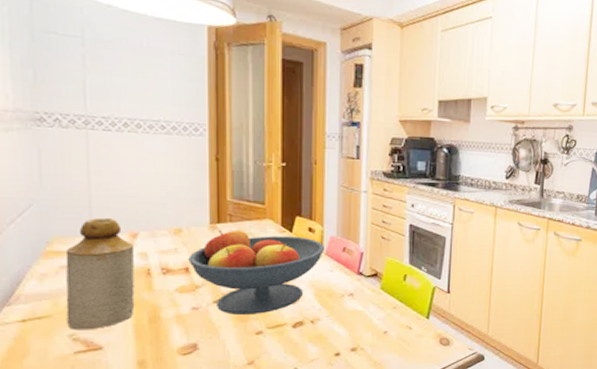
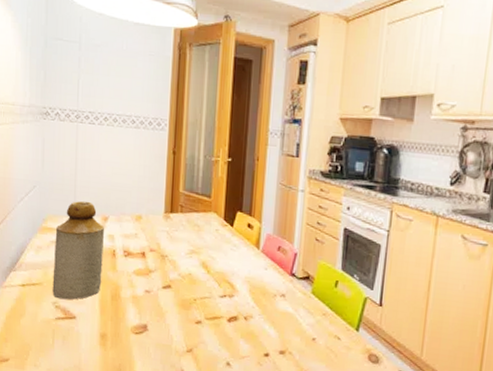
fruit bowl: present [188,229,324,316] -> none [145,219,261,304]

